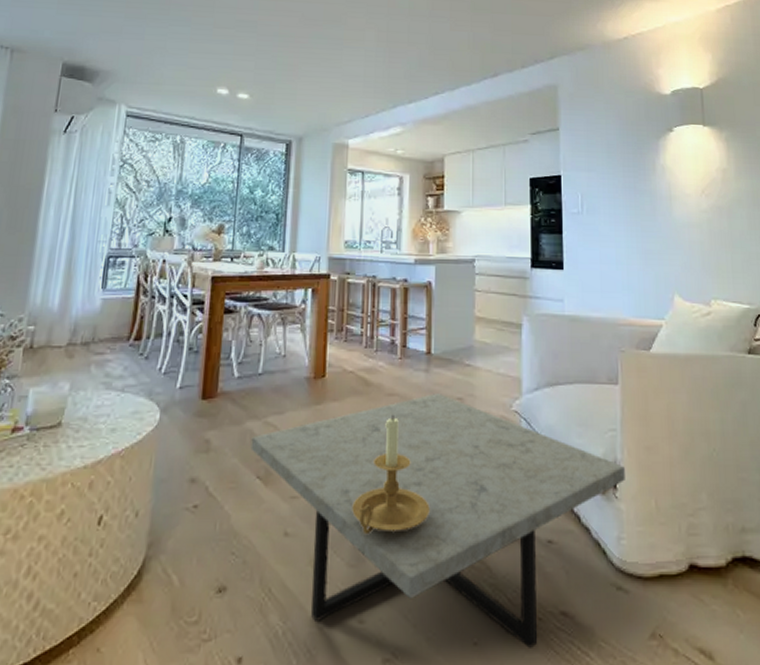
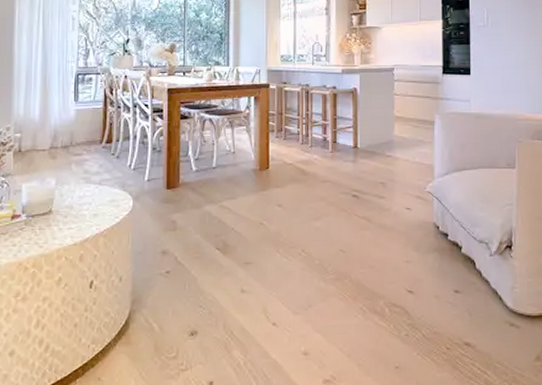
coffee table: present [250,394,625,648] -> none [210,180,519,369]
candle holder: present [352,415,430,535] -> none [295,198,359,290]

